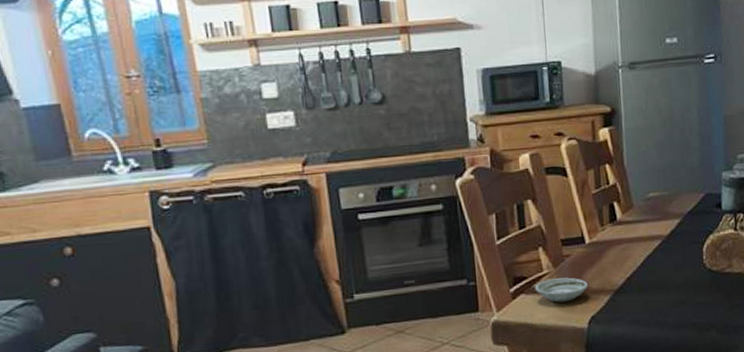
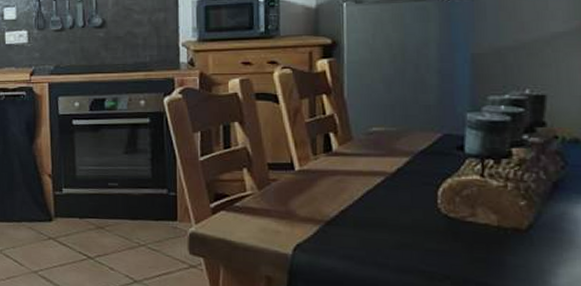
saucer: present [535,277,588,303] -> none [236,200,295,225]

